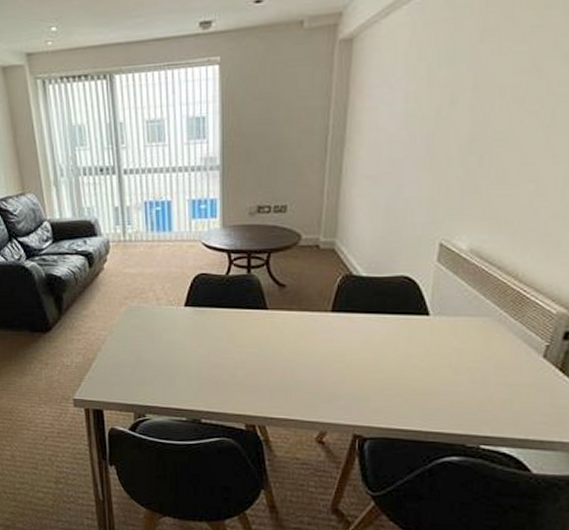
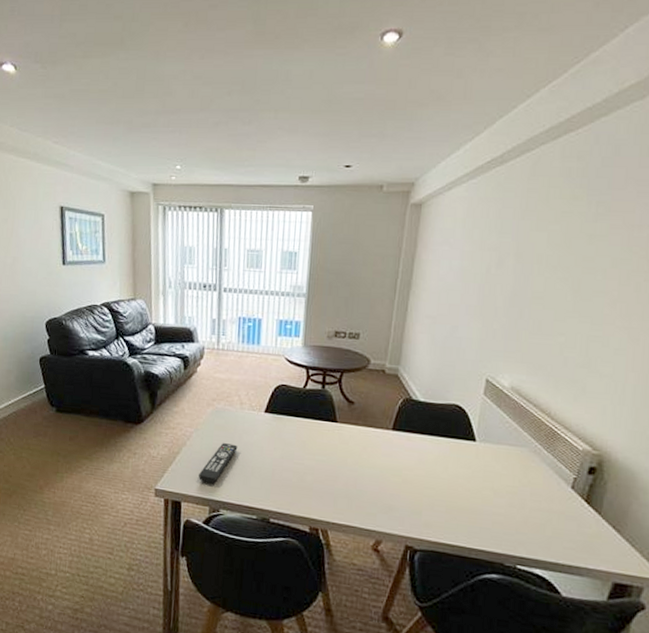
remote control: none [119,344,158,389] -> present [199,443,238,484]

